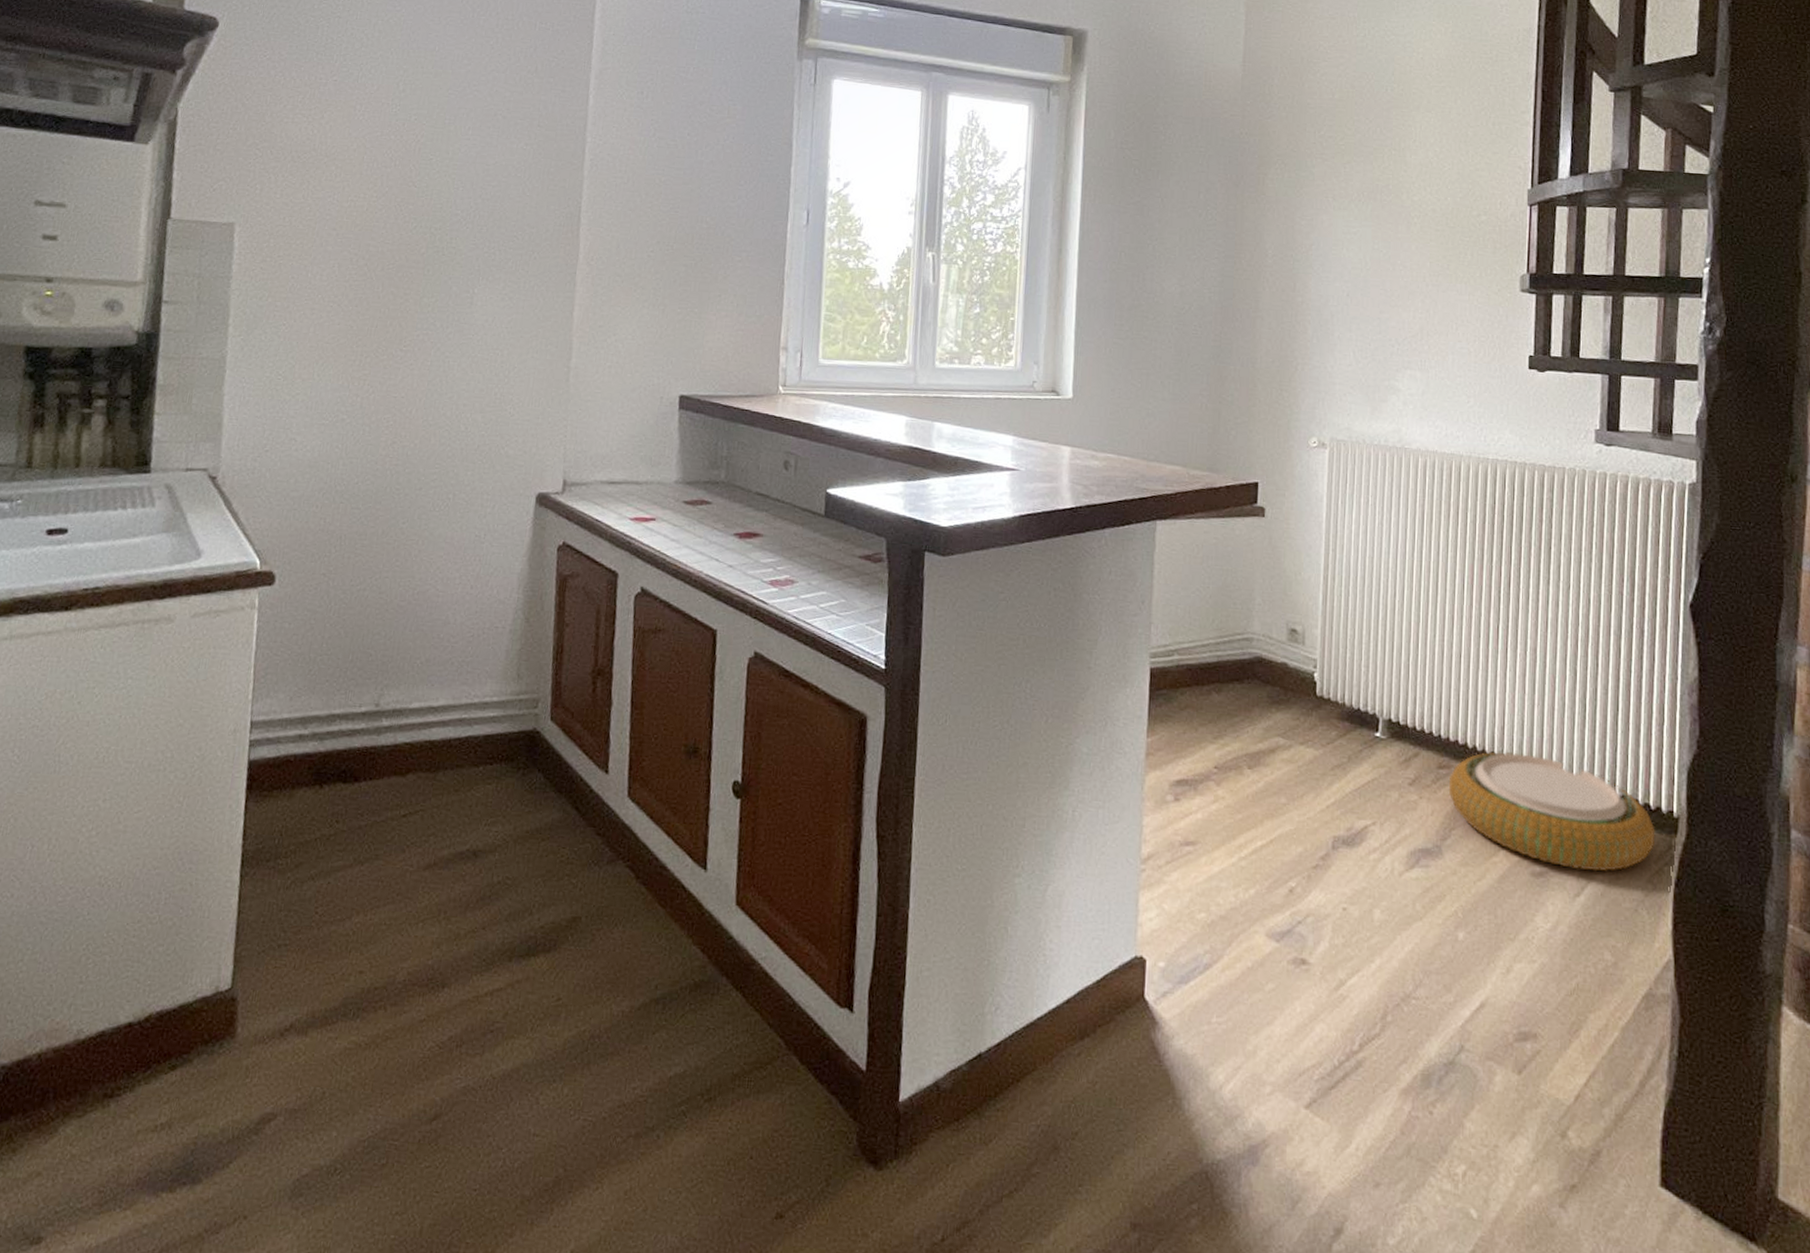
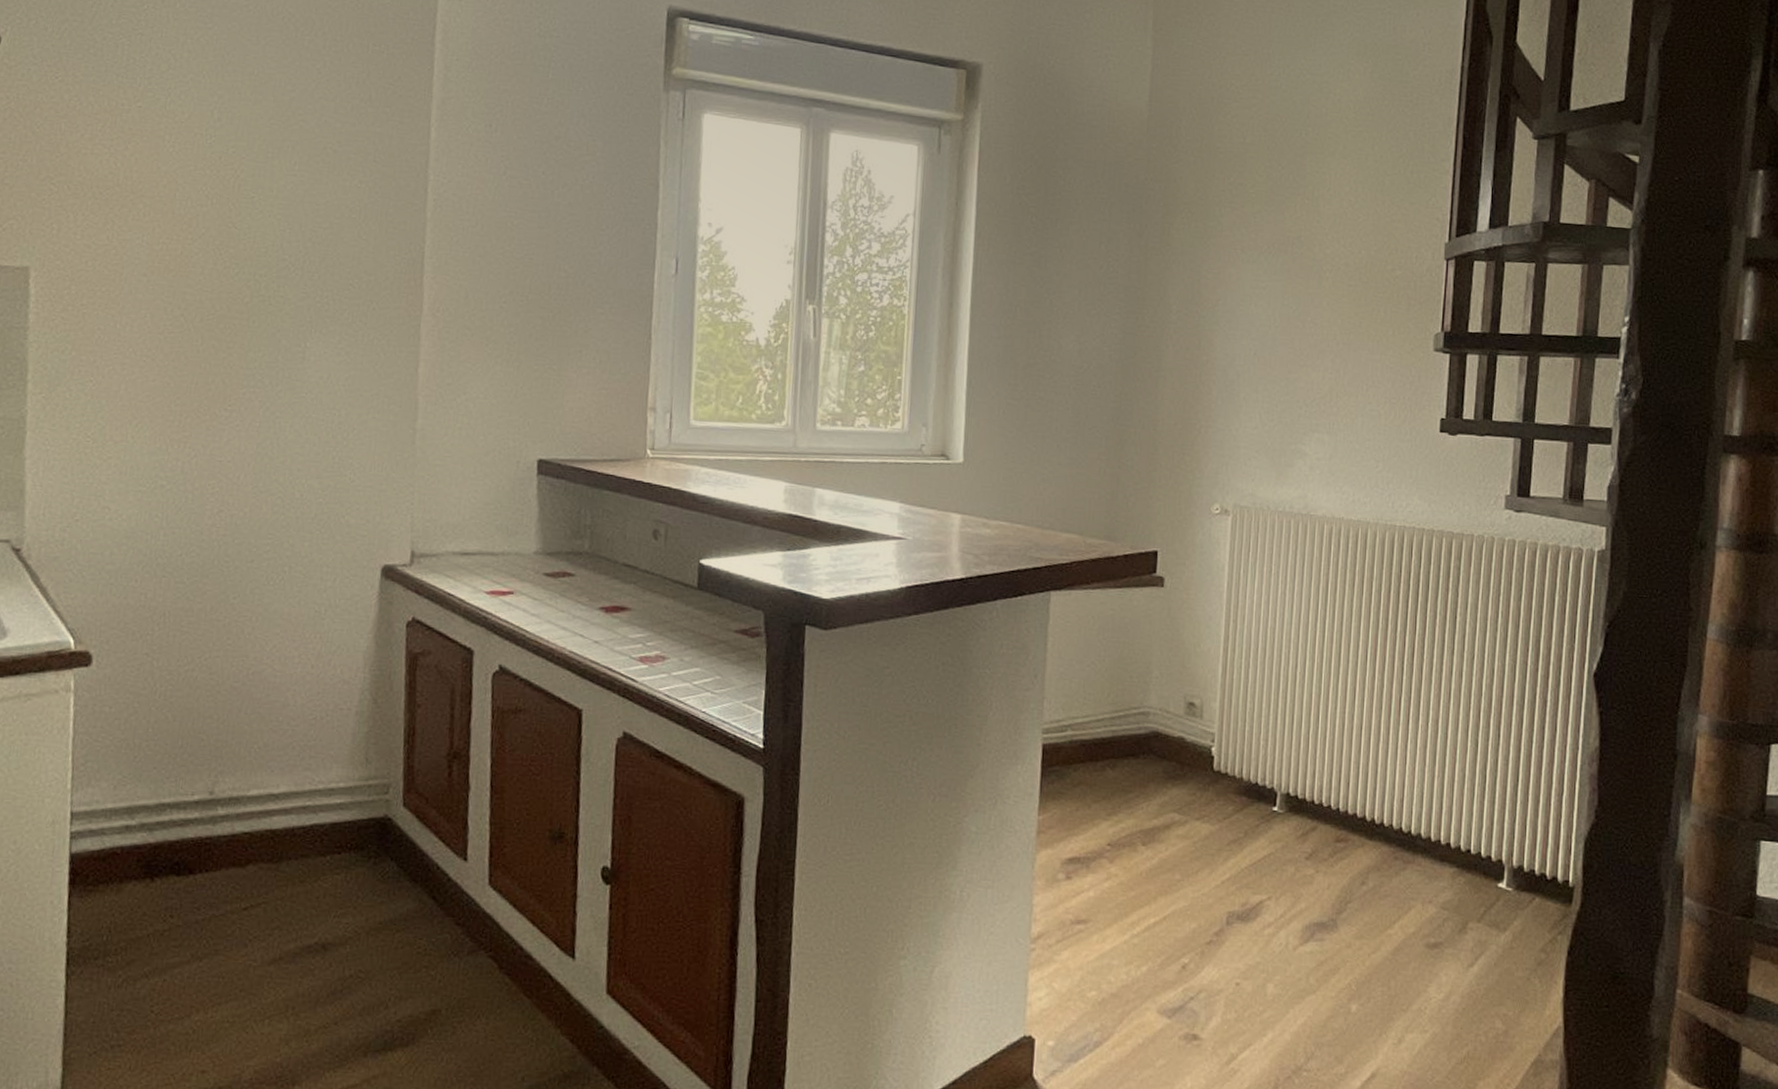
woven basket: present [1448,752,1655,872] -> none [1345,824,1551,942]

